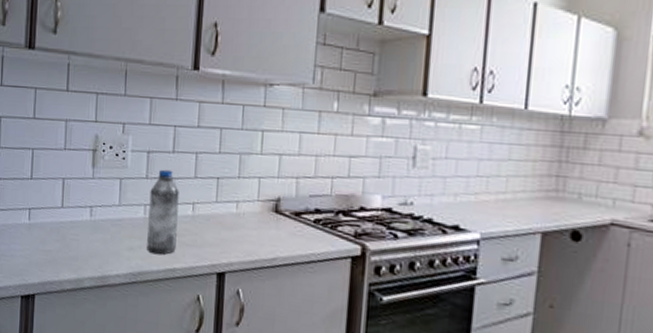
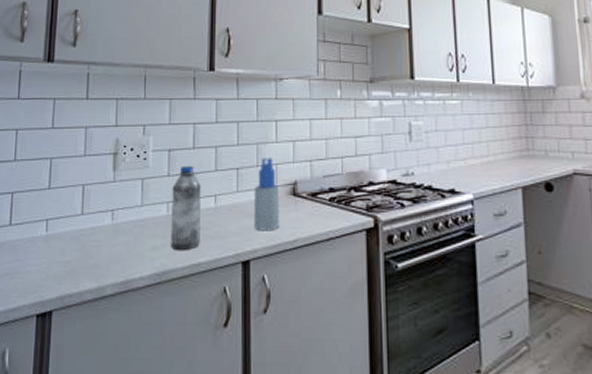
spray bottle: none [231,169,261,246] -> present [253,158,279,231]

